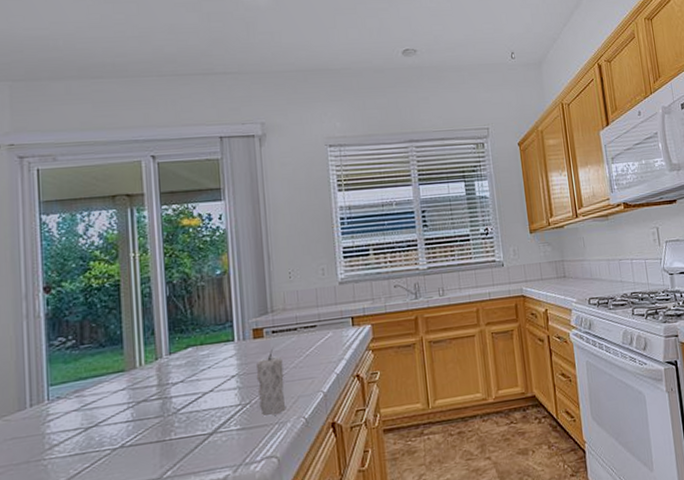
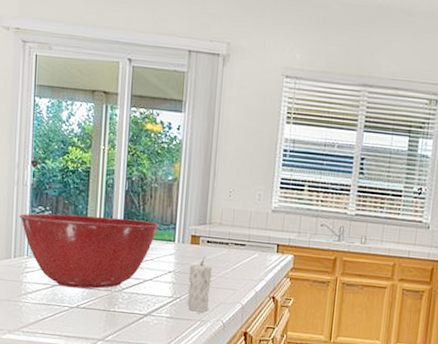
mixing bowl: none [33,324,212,427] -> present [20,213,159,289]

